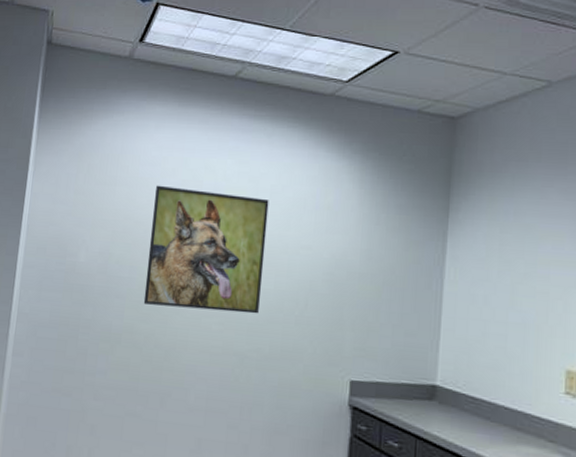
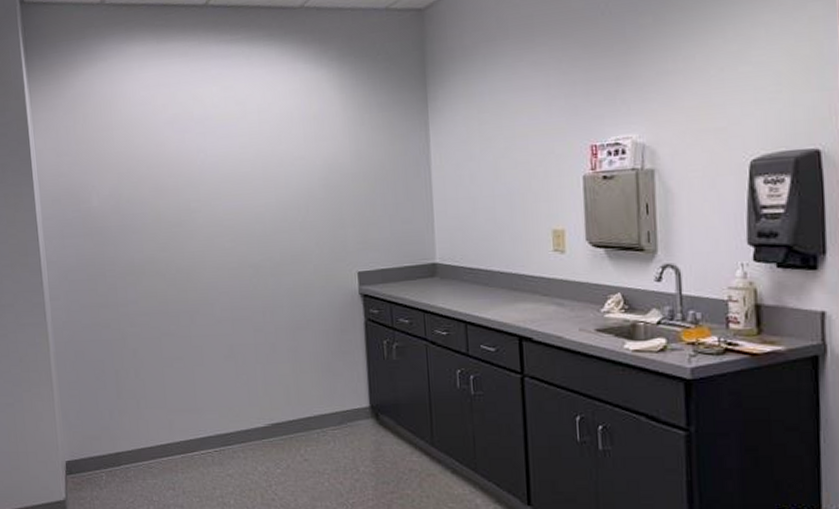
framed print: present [143,185,269,314] -> none [150,118,265,235]

